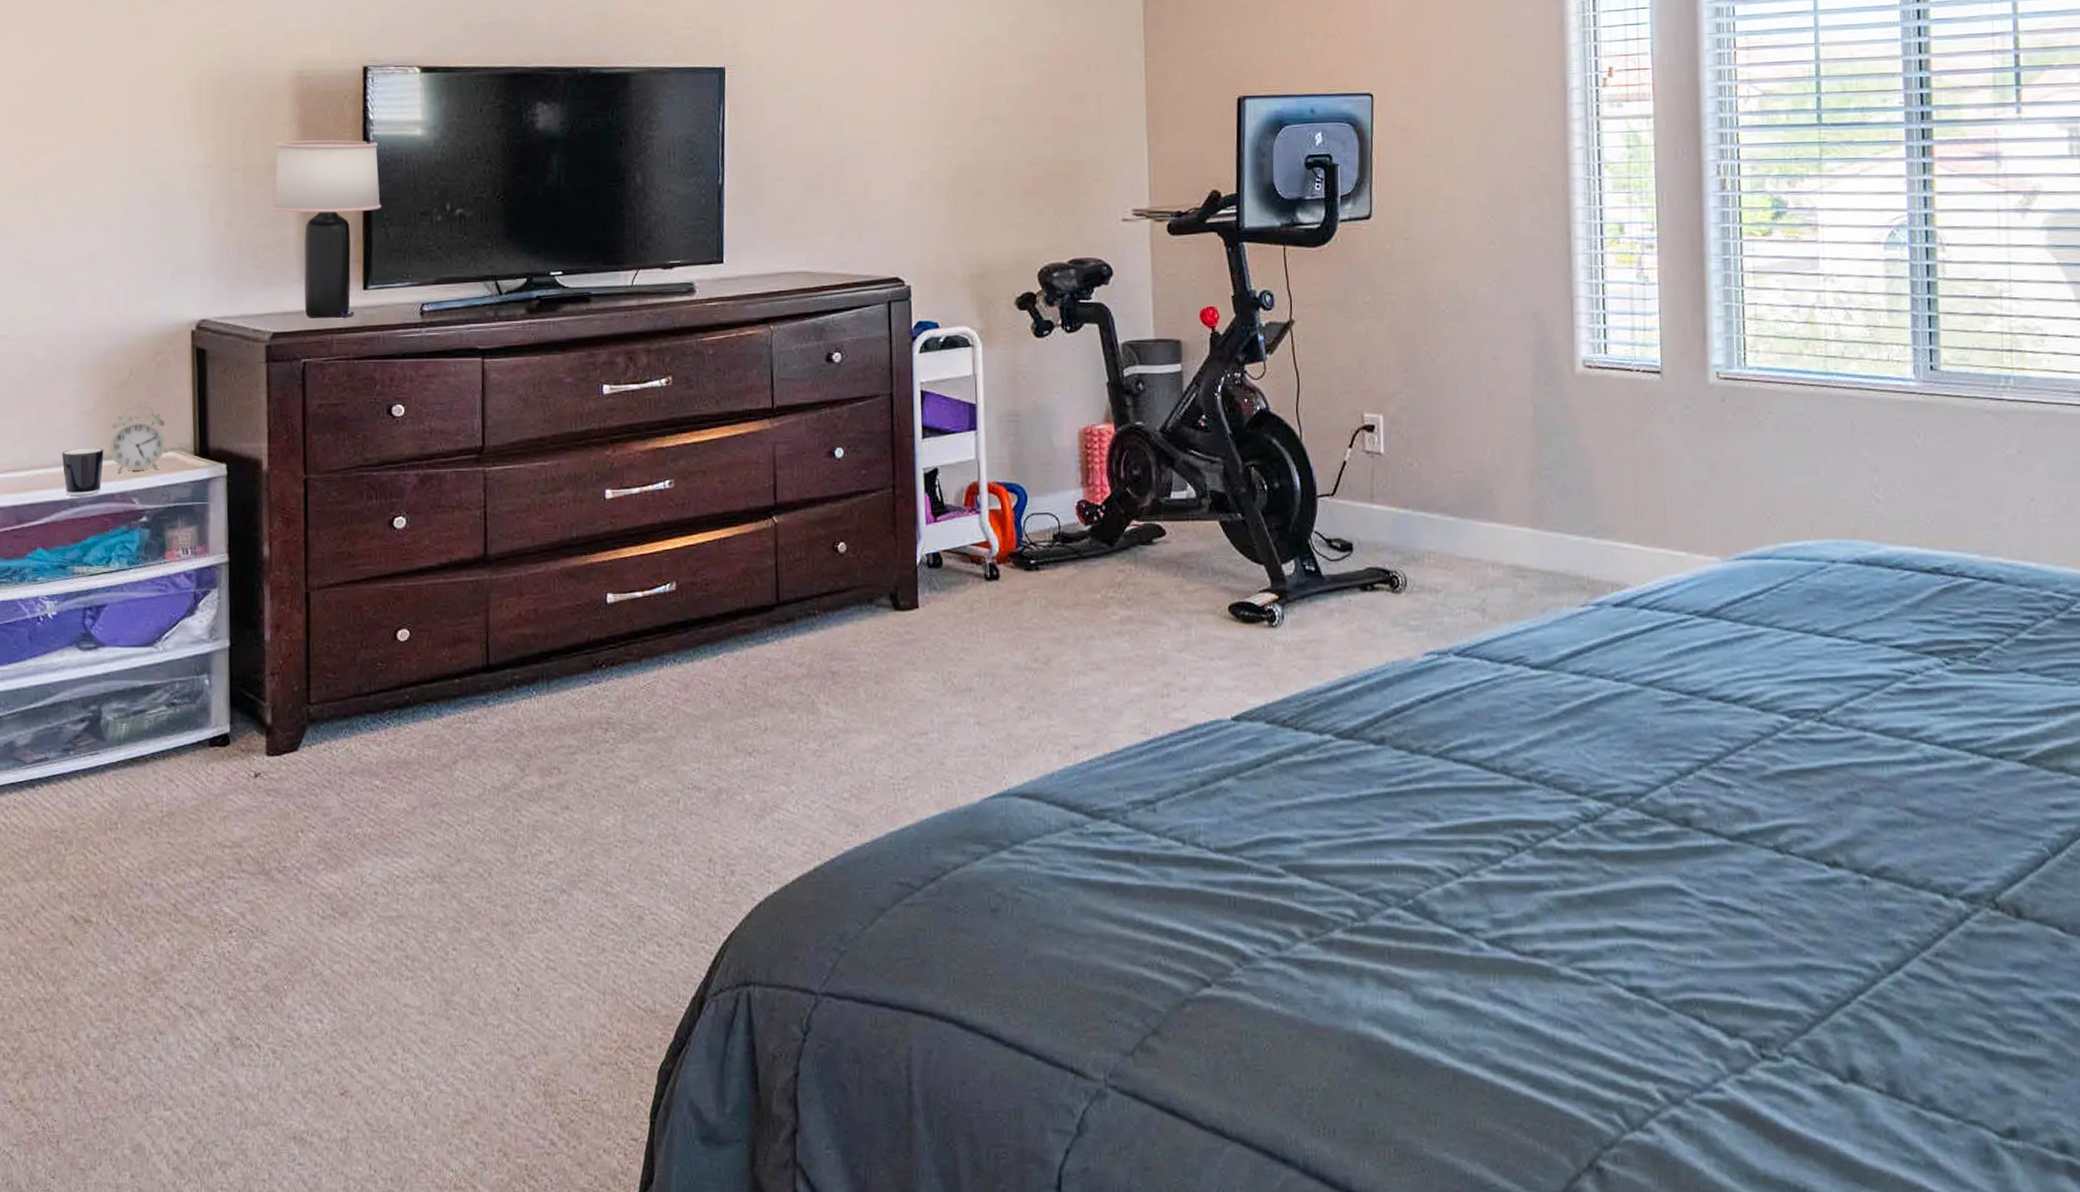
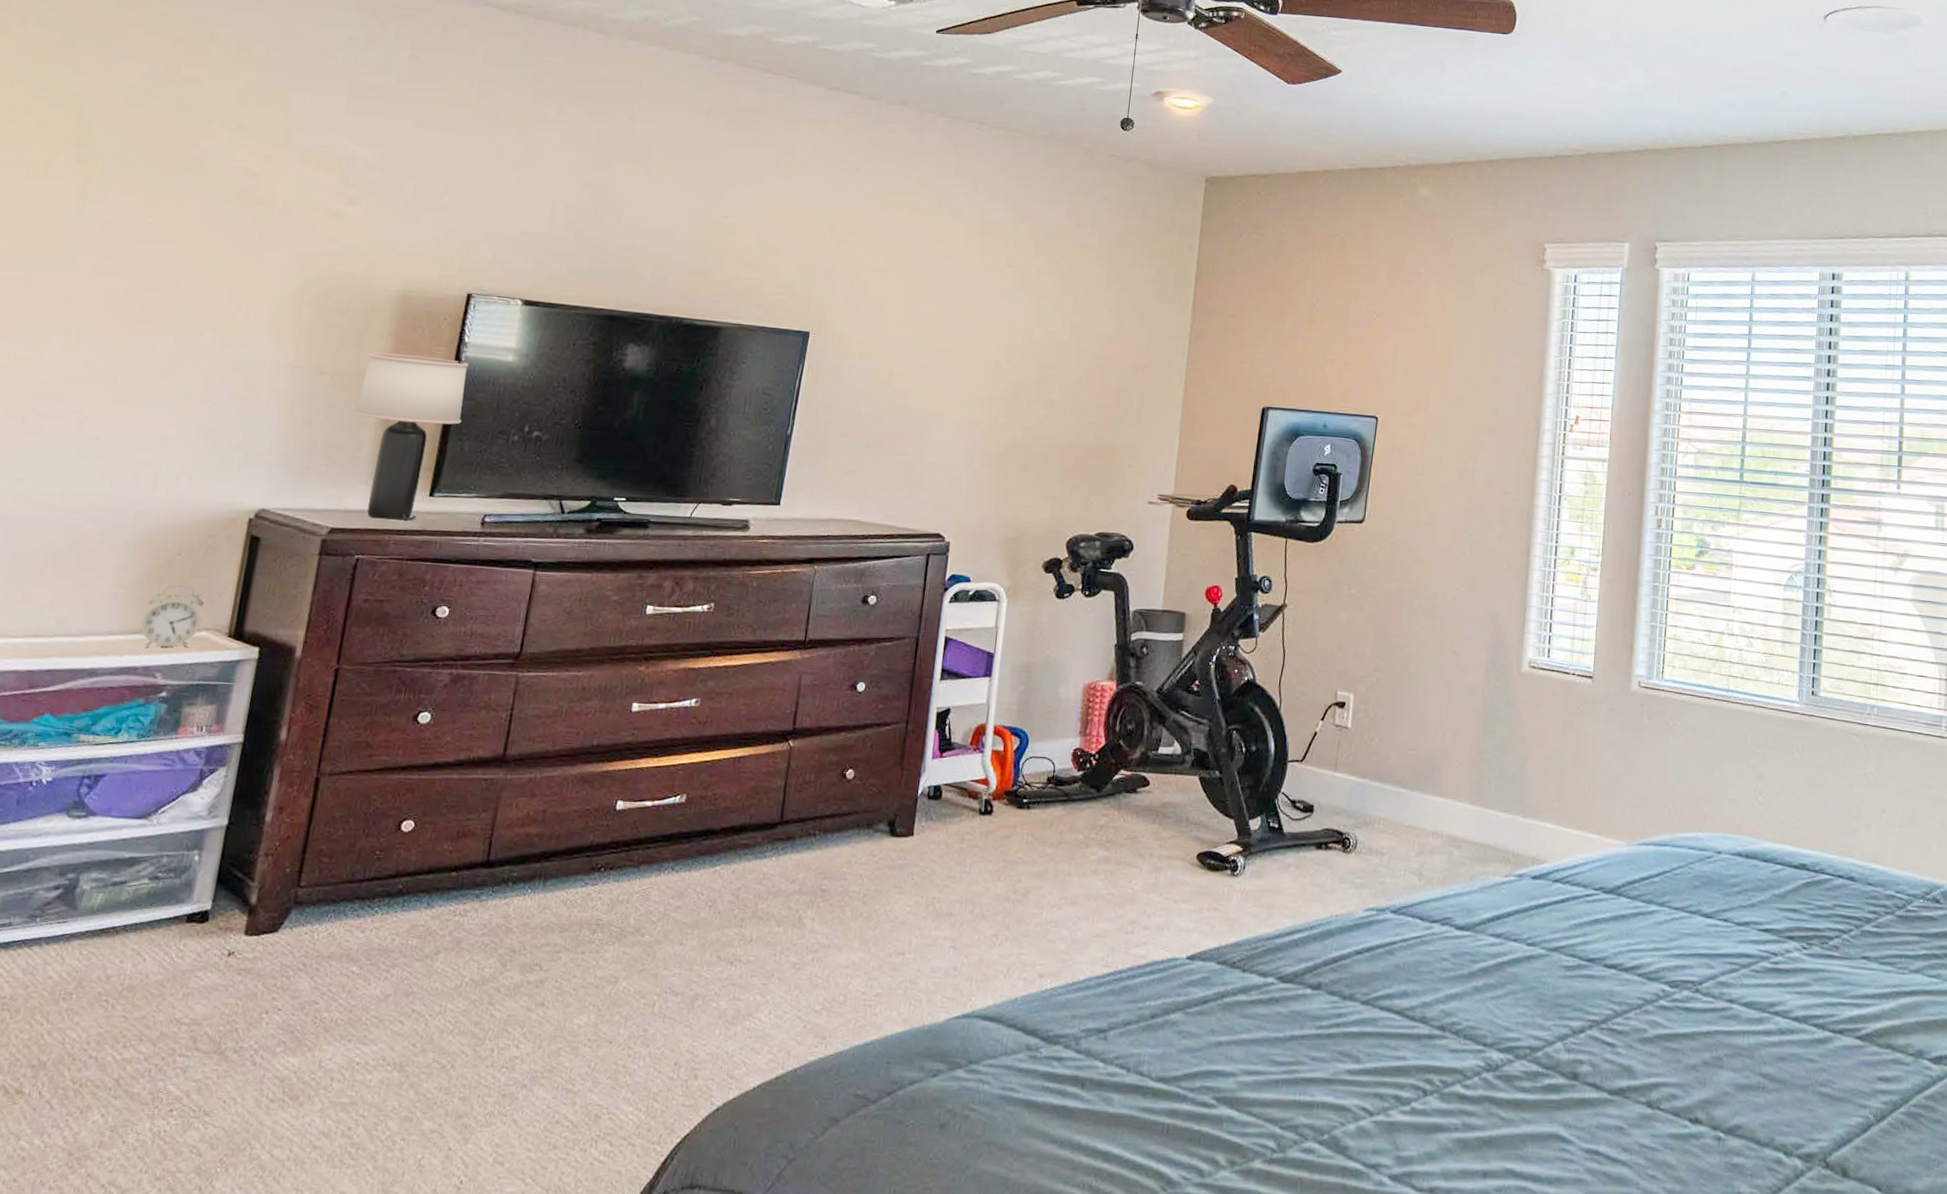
mug: present [62,447,104,497] -> none [86,620,136,667]

